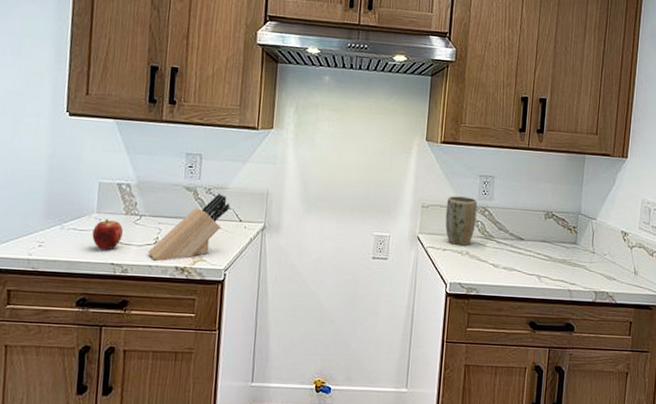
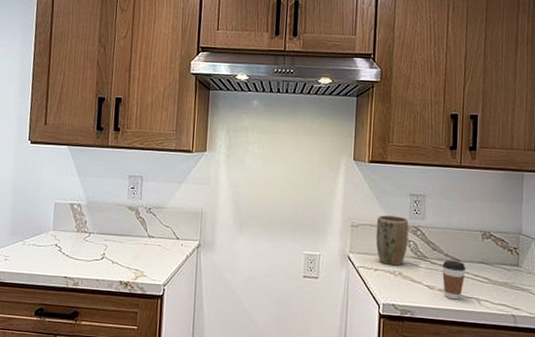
apple: present [92,219,124,250] -> none [48,236,75,265]
knife block: present [147,194,231,261] -> none [95,213,169,276]
coffee cup: none [507,239,529,277] -> present [442,260,466,300]

